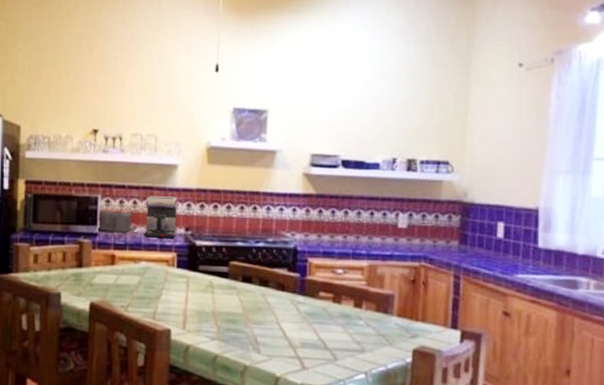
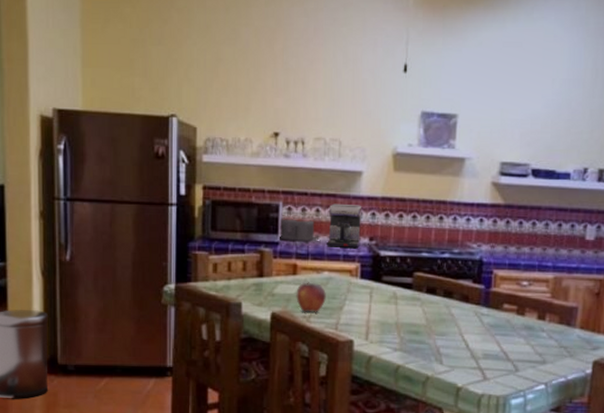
fruit: none [114,271,144,302] -> present [296,281,326,312]

